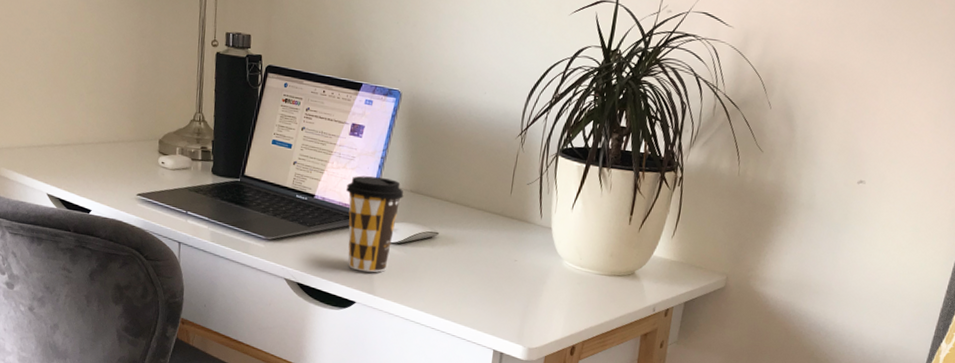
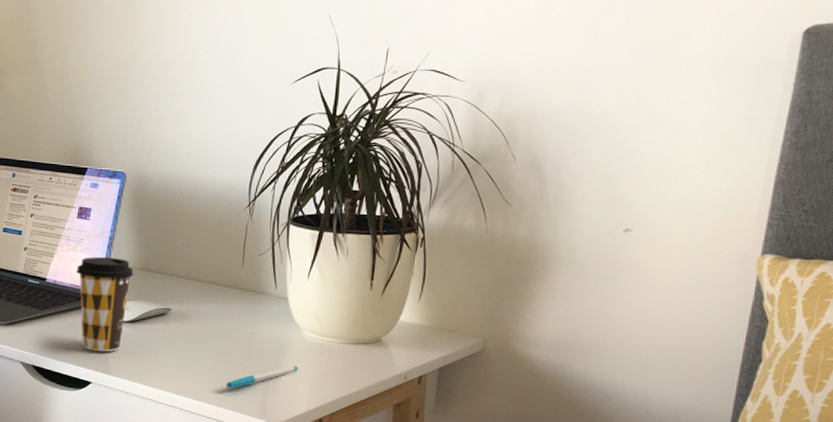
pen: none [487,294,556,314] -> present [226,365,298,389]

